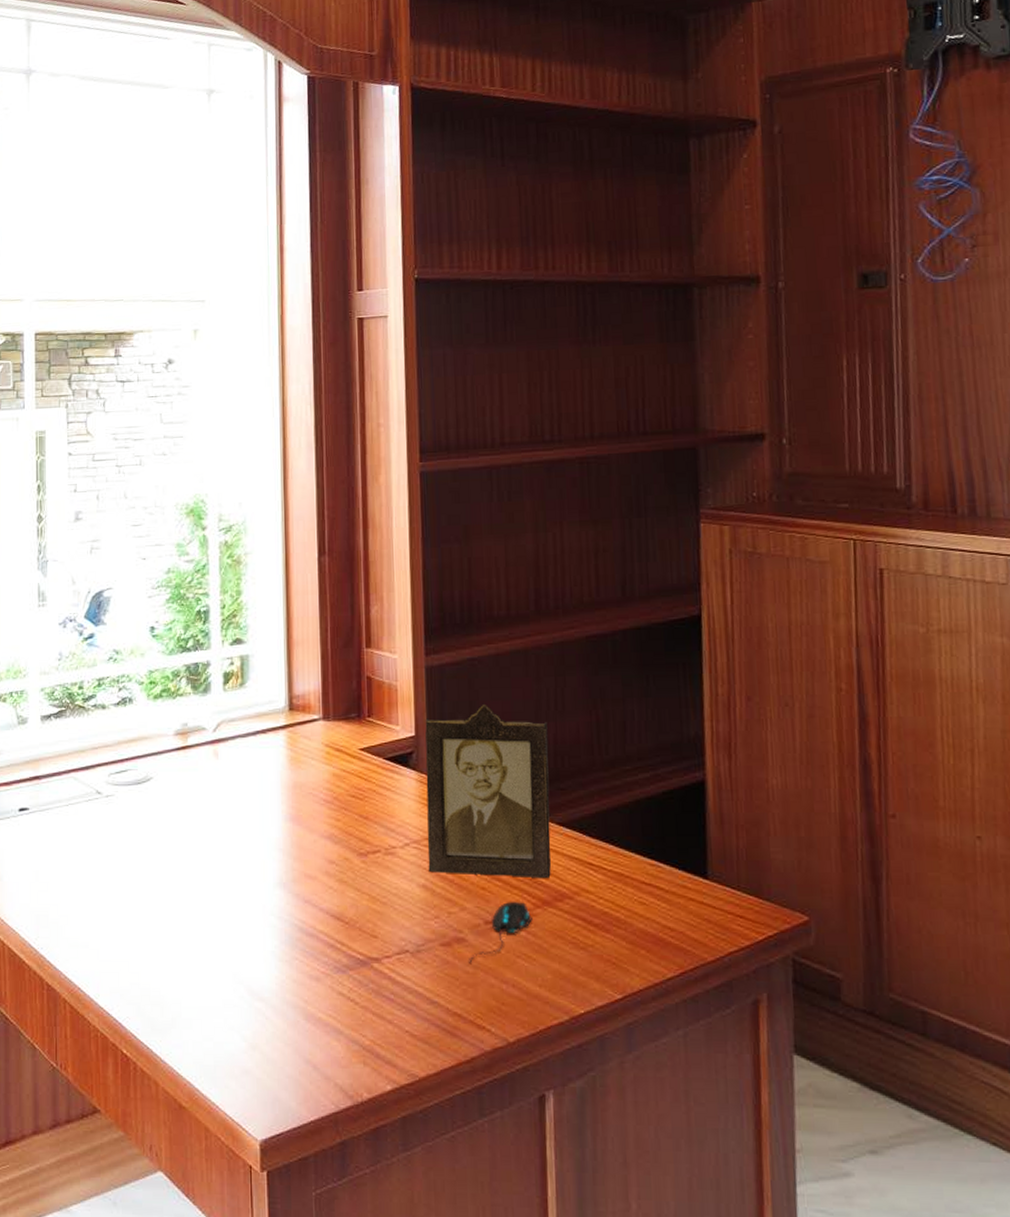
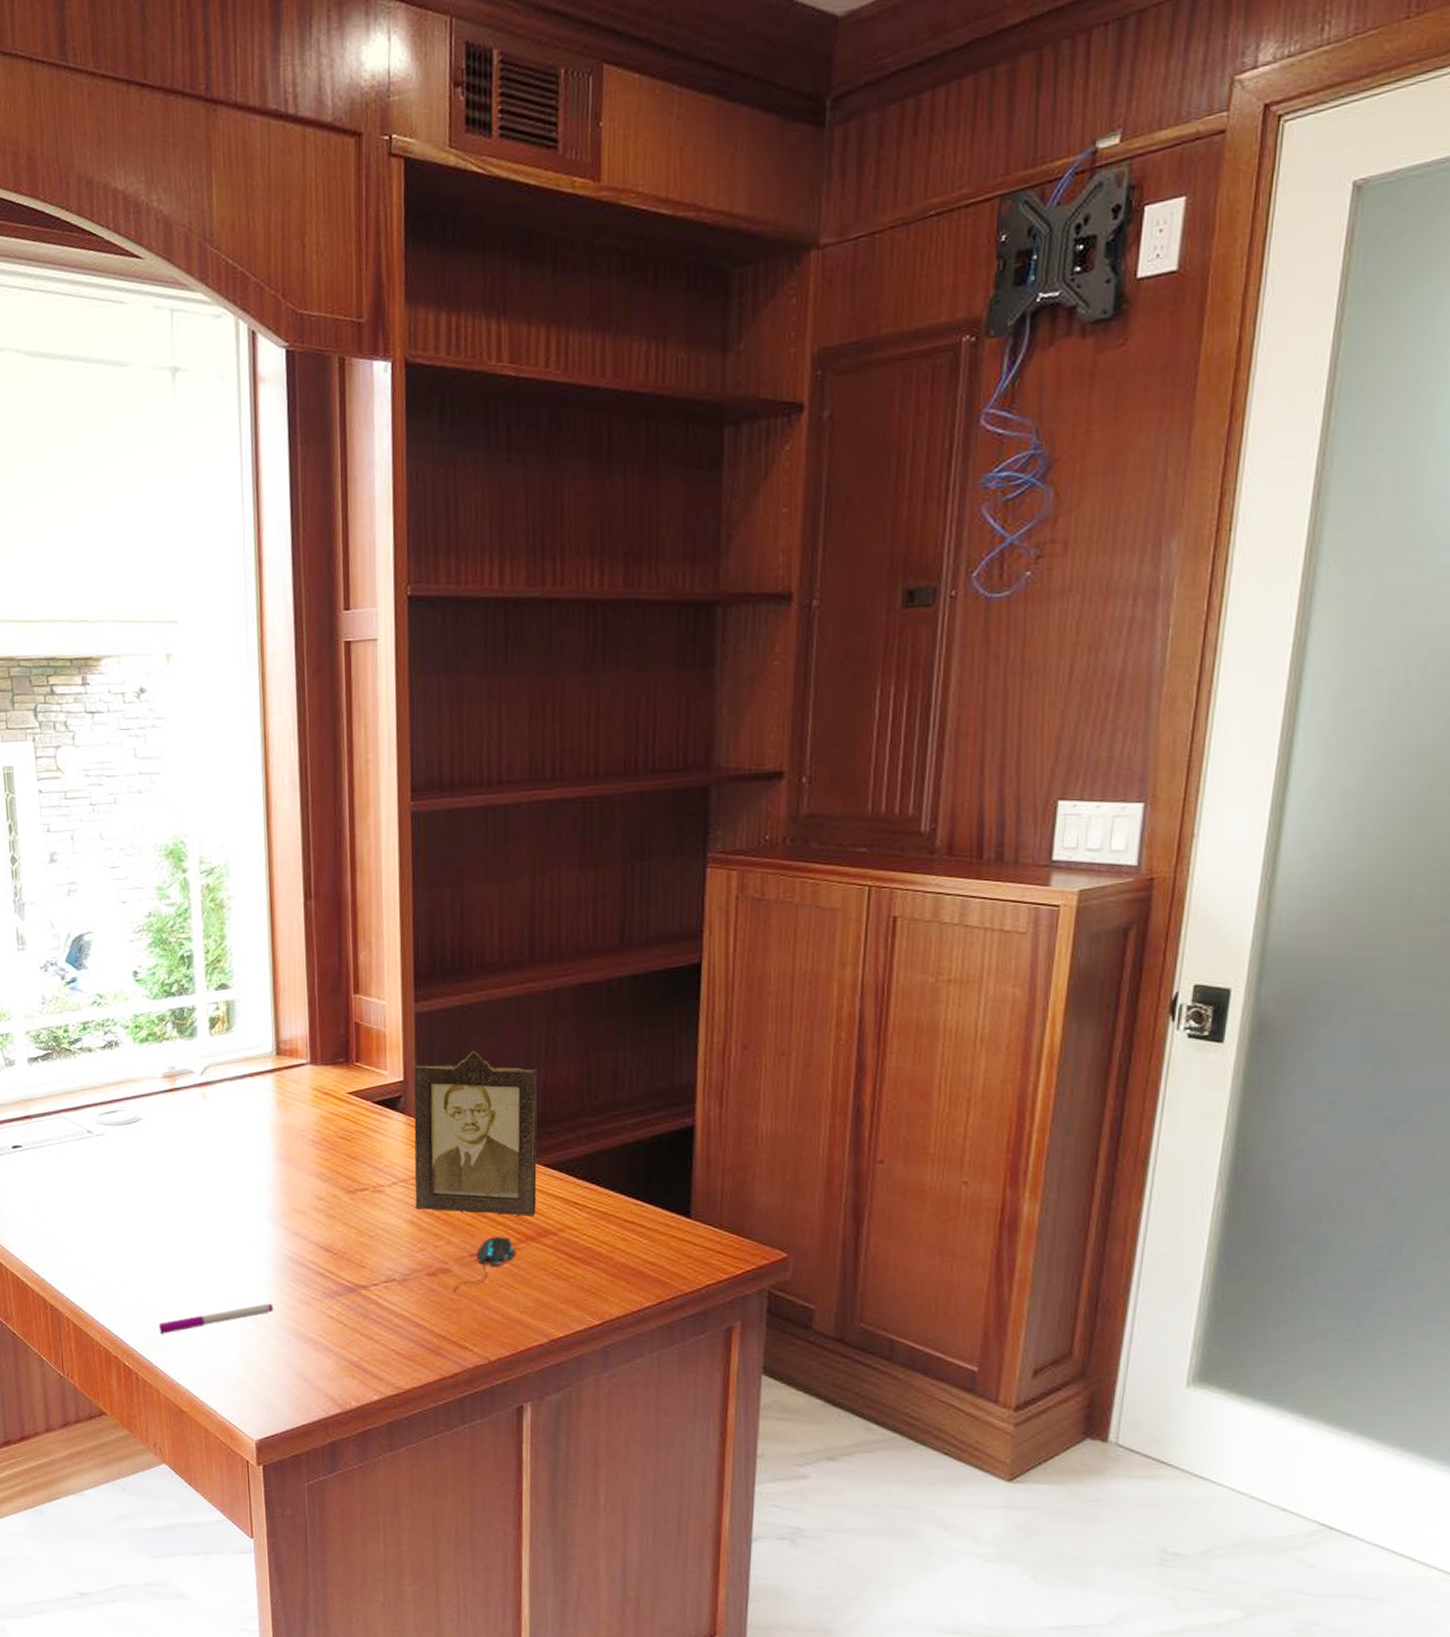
pen: none [161,979,282,1016] -> present [159,1303,274,1334]

